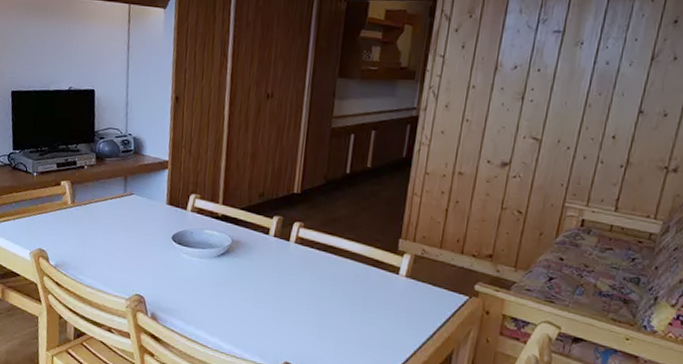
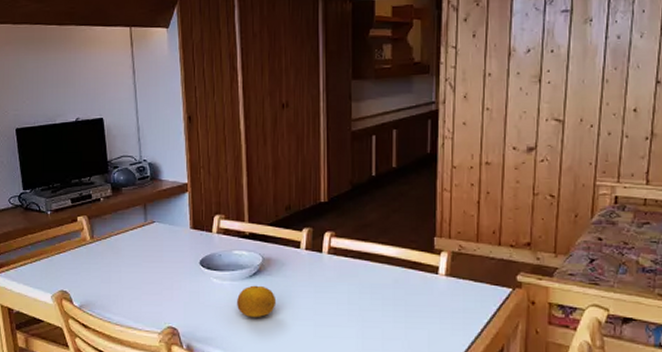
fruit: none [203,264,241,296] -> present [237,285,277,317]

